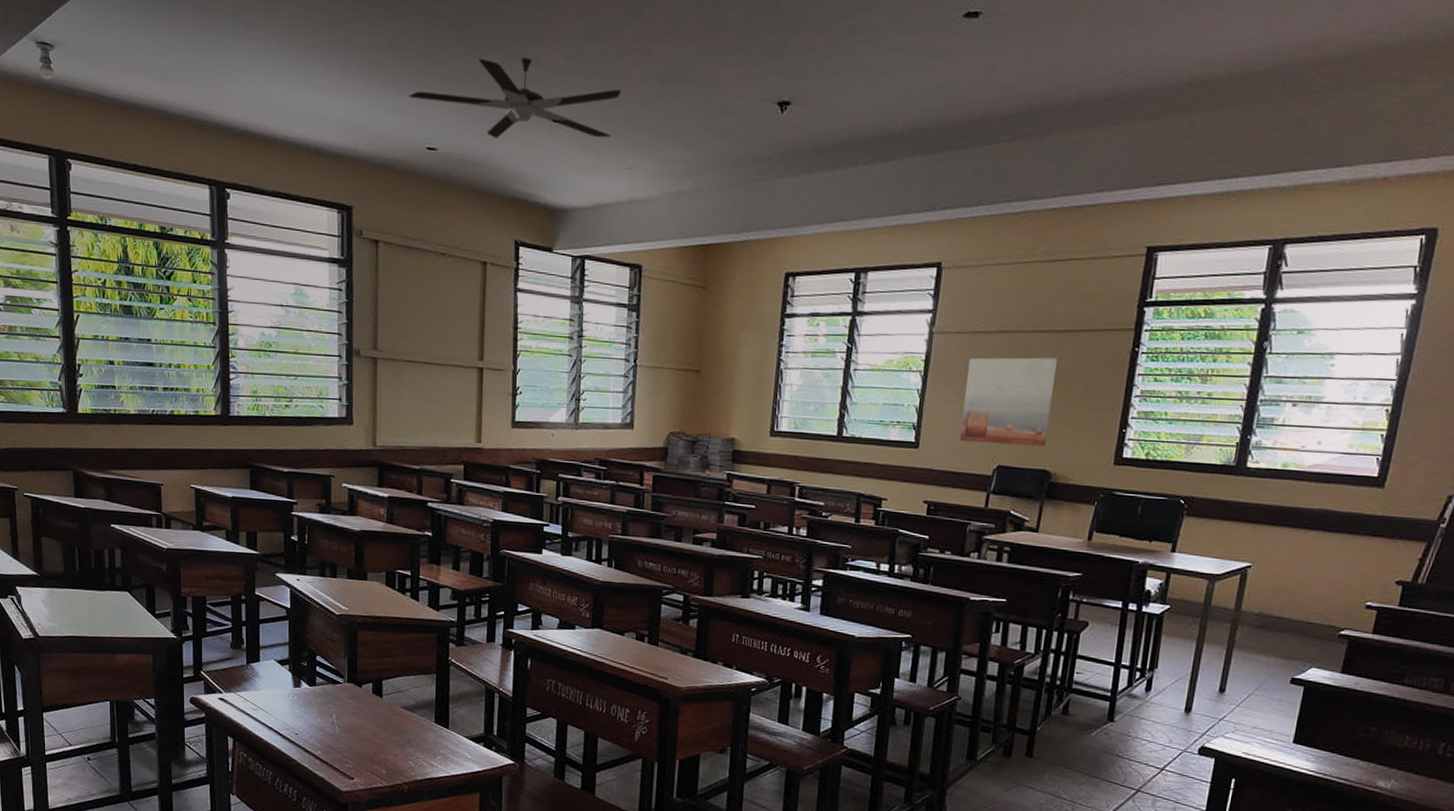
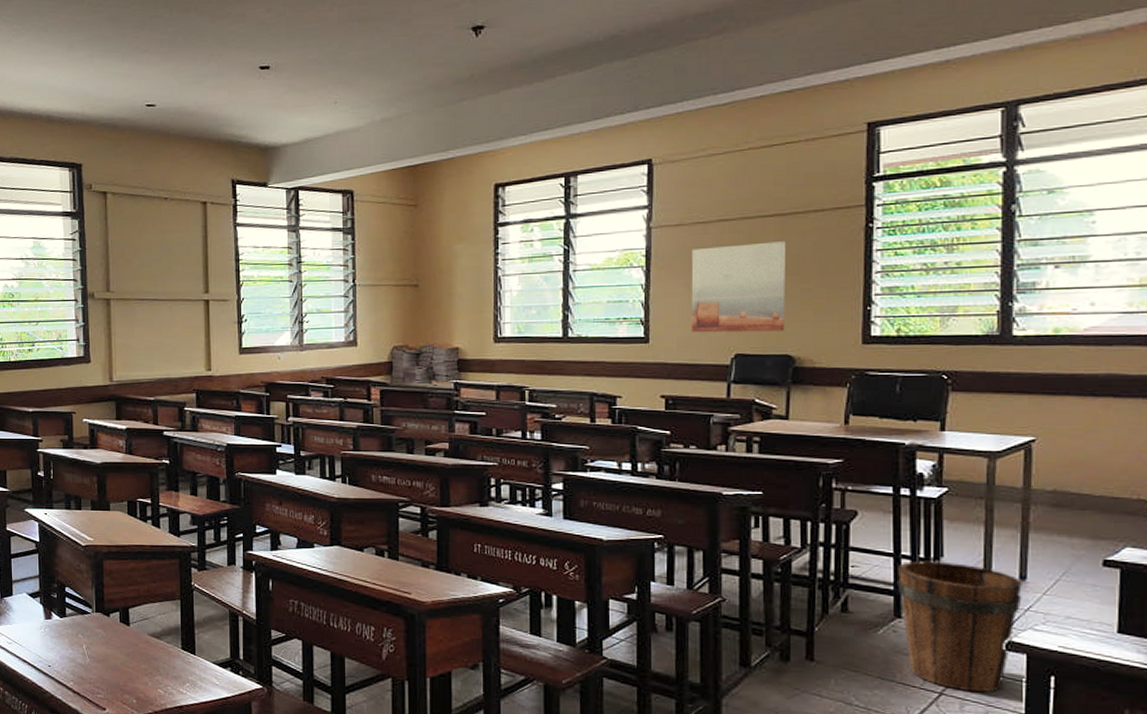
ceiling fan: present [409,57,622,139] -> none [128,15,322,91]
bucket: none [1114,671,1221,791] -> present [898,561,1022,693]

